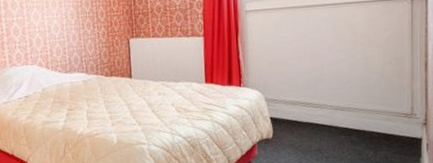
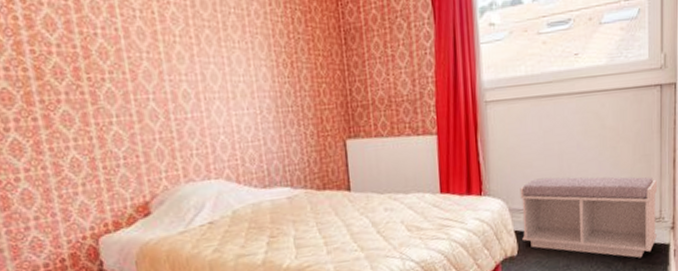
bench: none [275,74,408,149] -> present [520,176,657,258]

